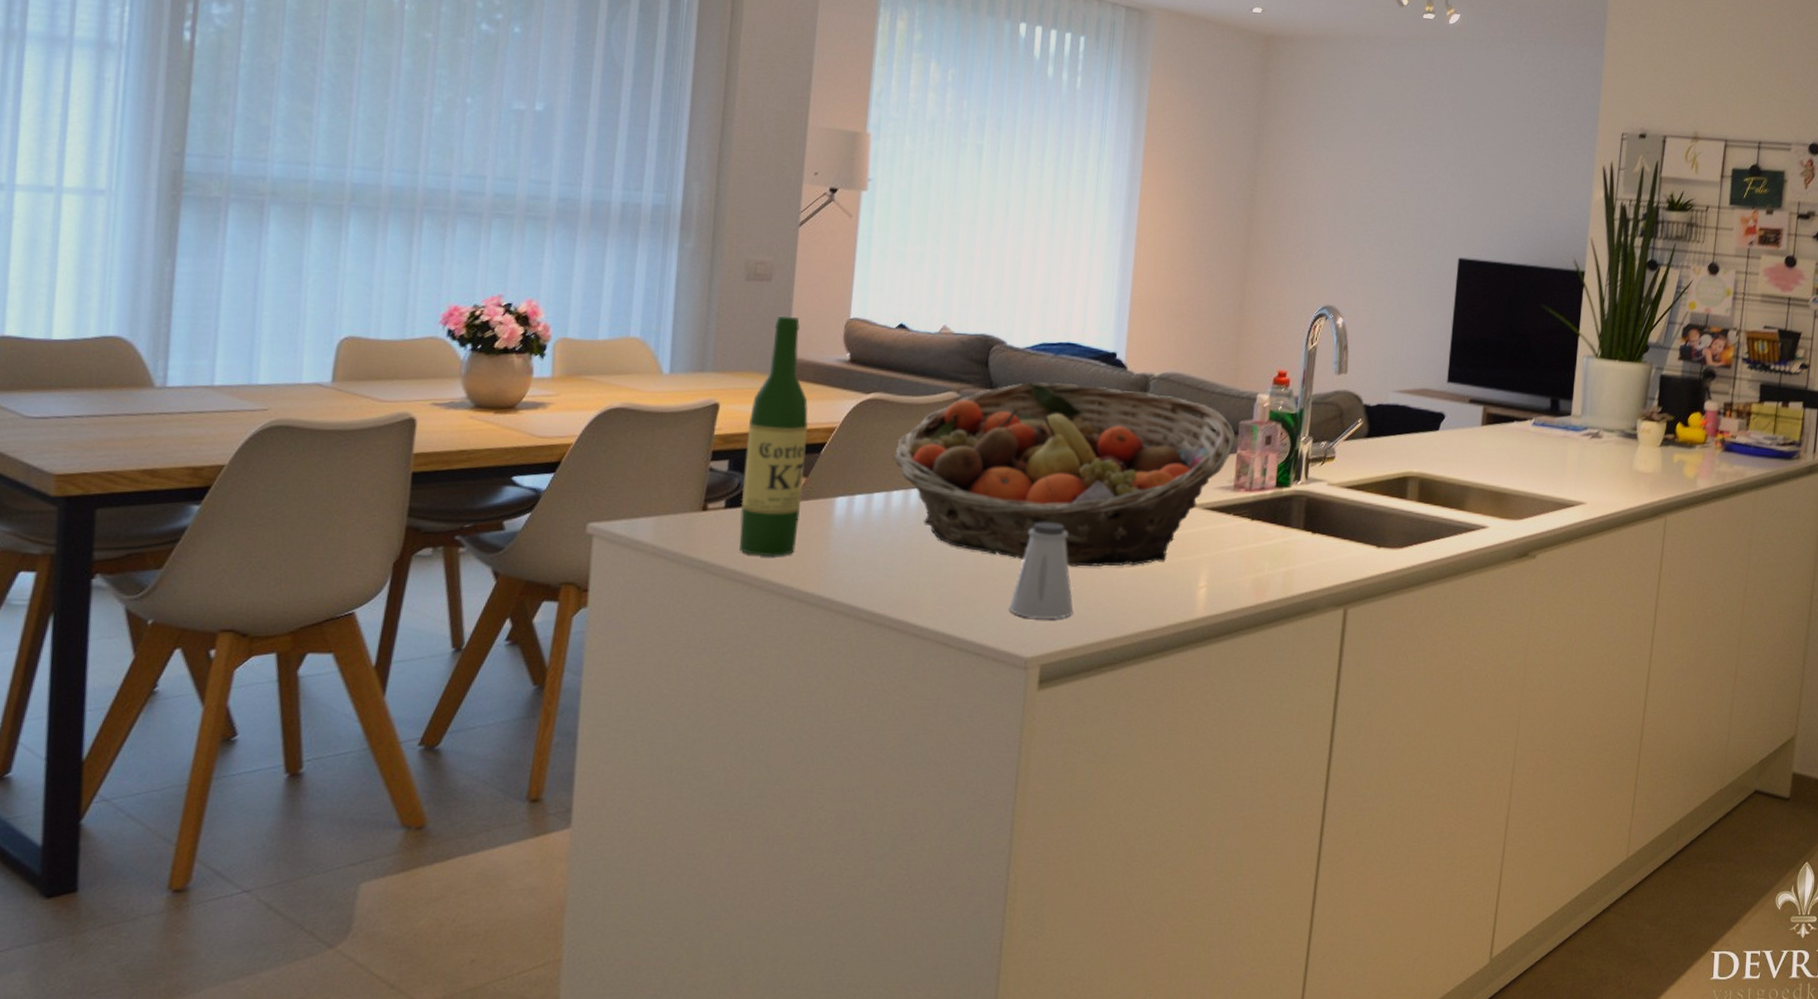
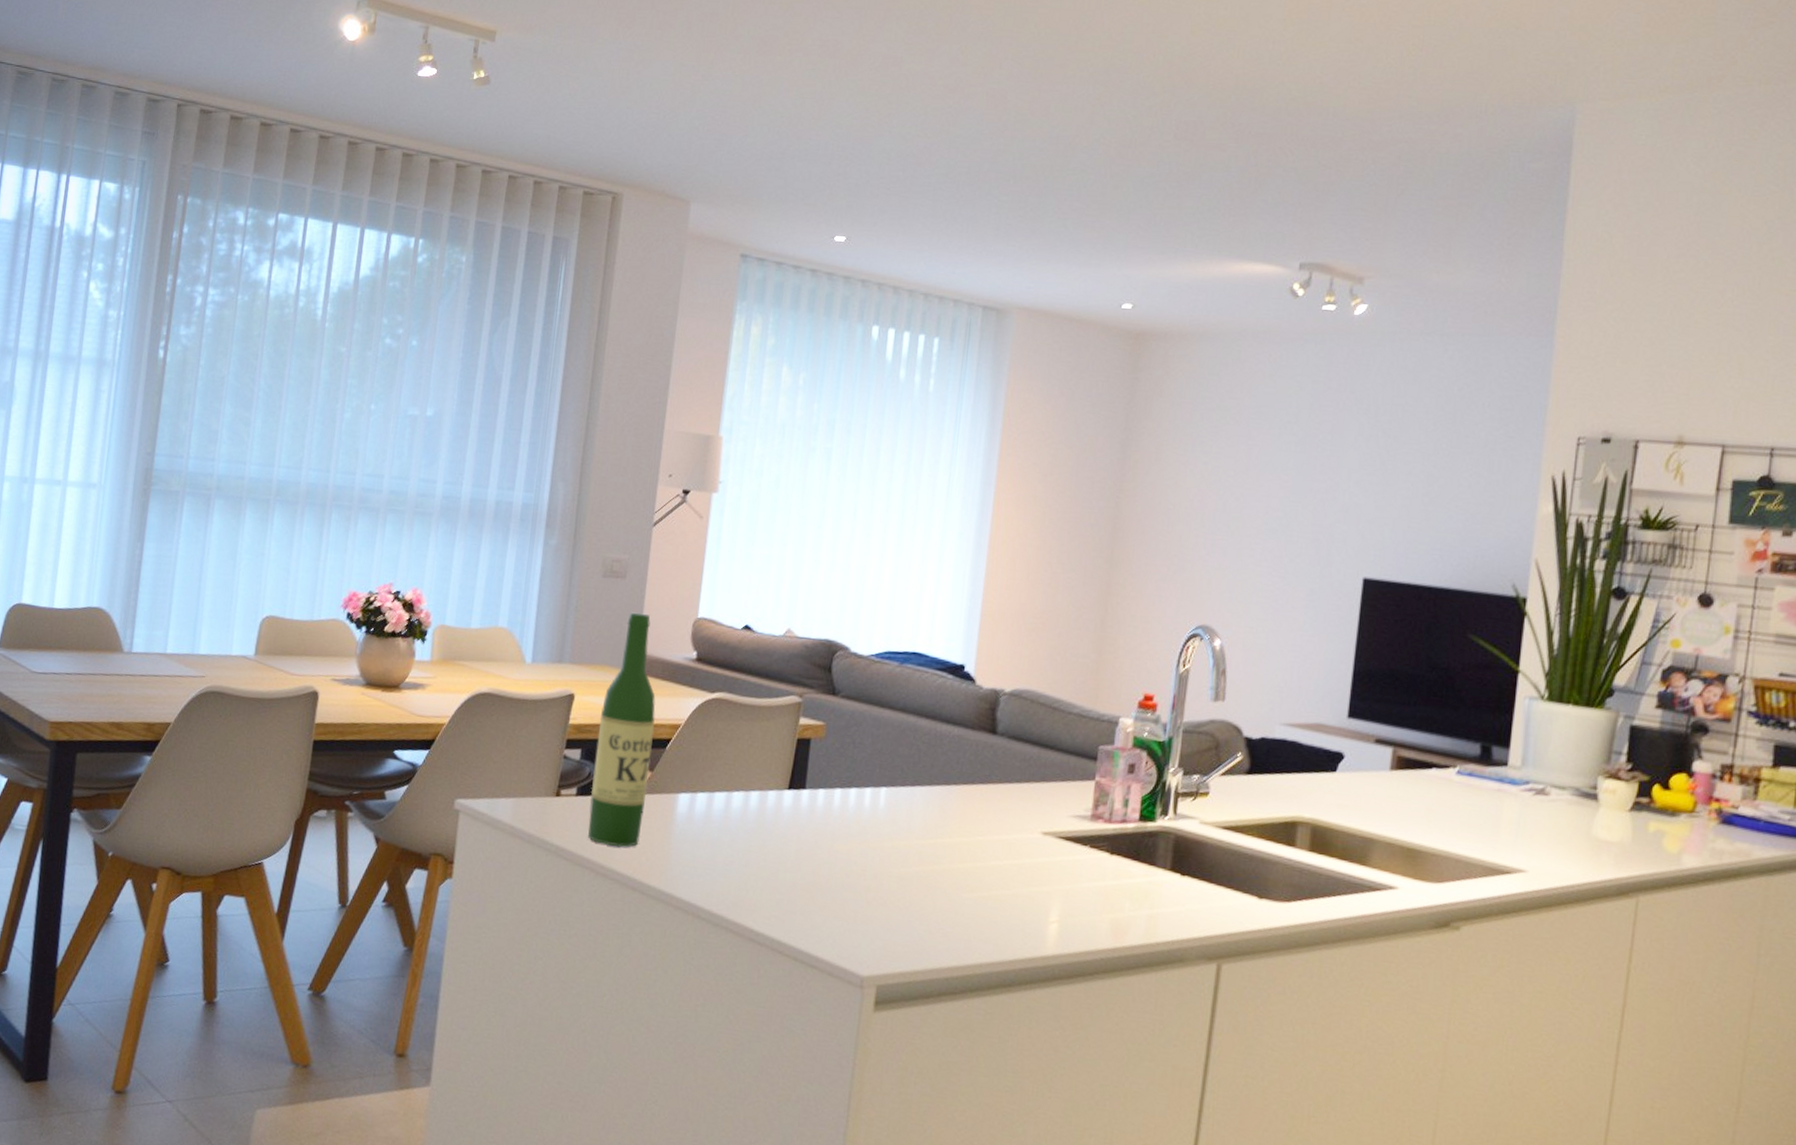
fruit basket: present [893,381,1236,567] -> none [734,690,1094,892]
saltshaker: present [1008,522,1074,619] -> none [845,835,913,939]

